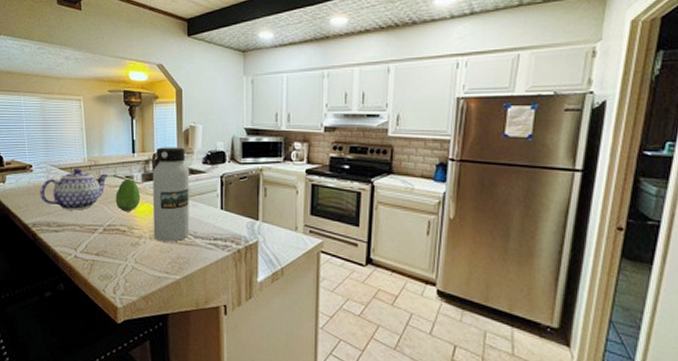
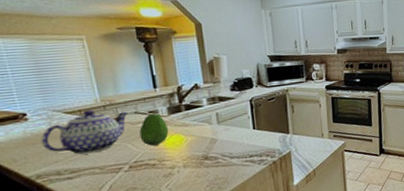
water bottle: present [152,147,190,242] -> none [178,78,225,168]

